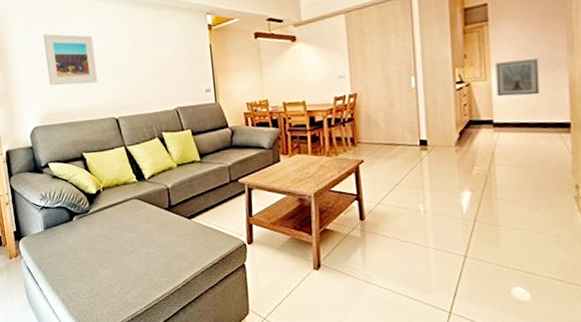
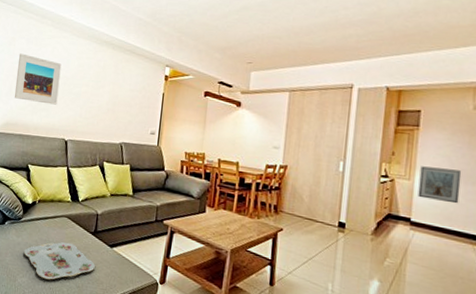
serving tray: none [99,223,177,266] -> present [23,242,95,280]

